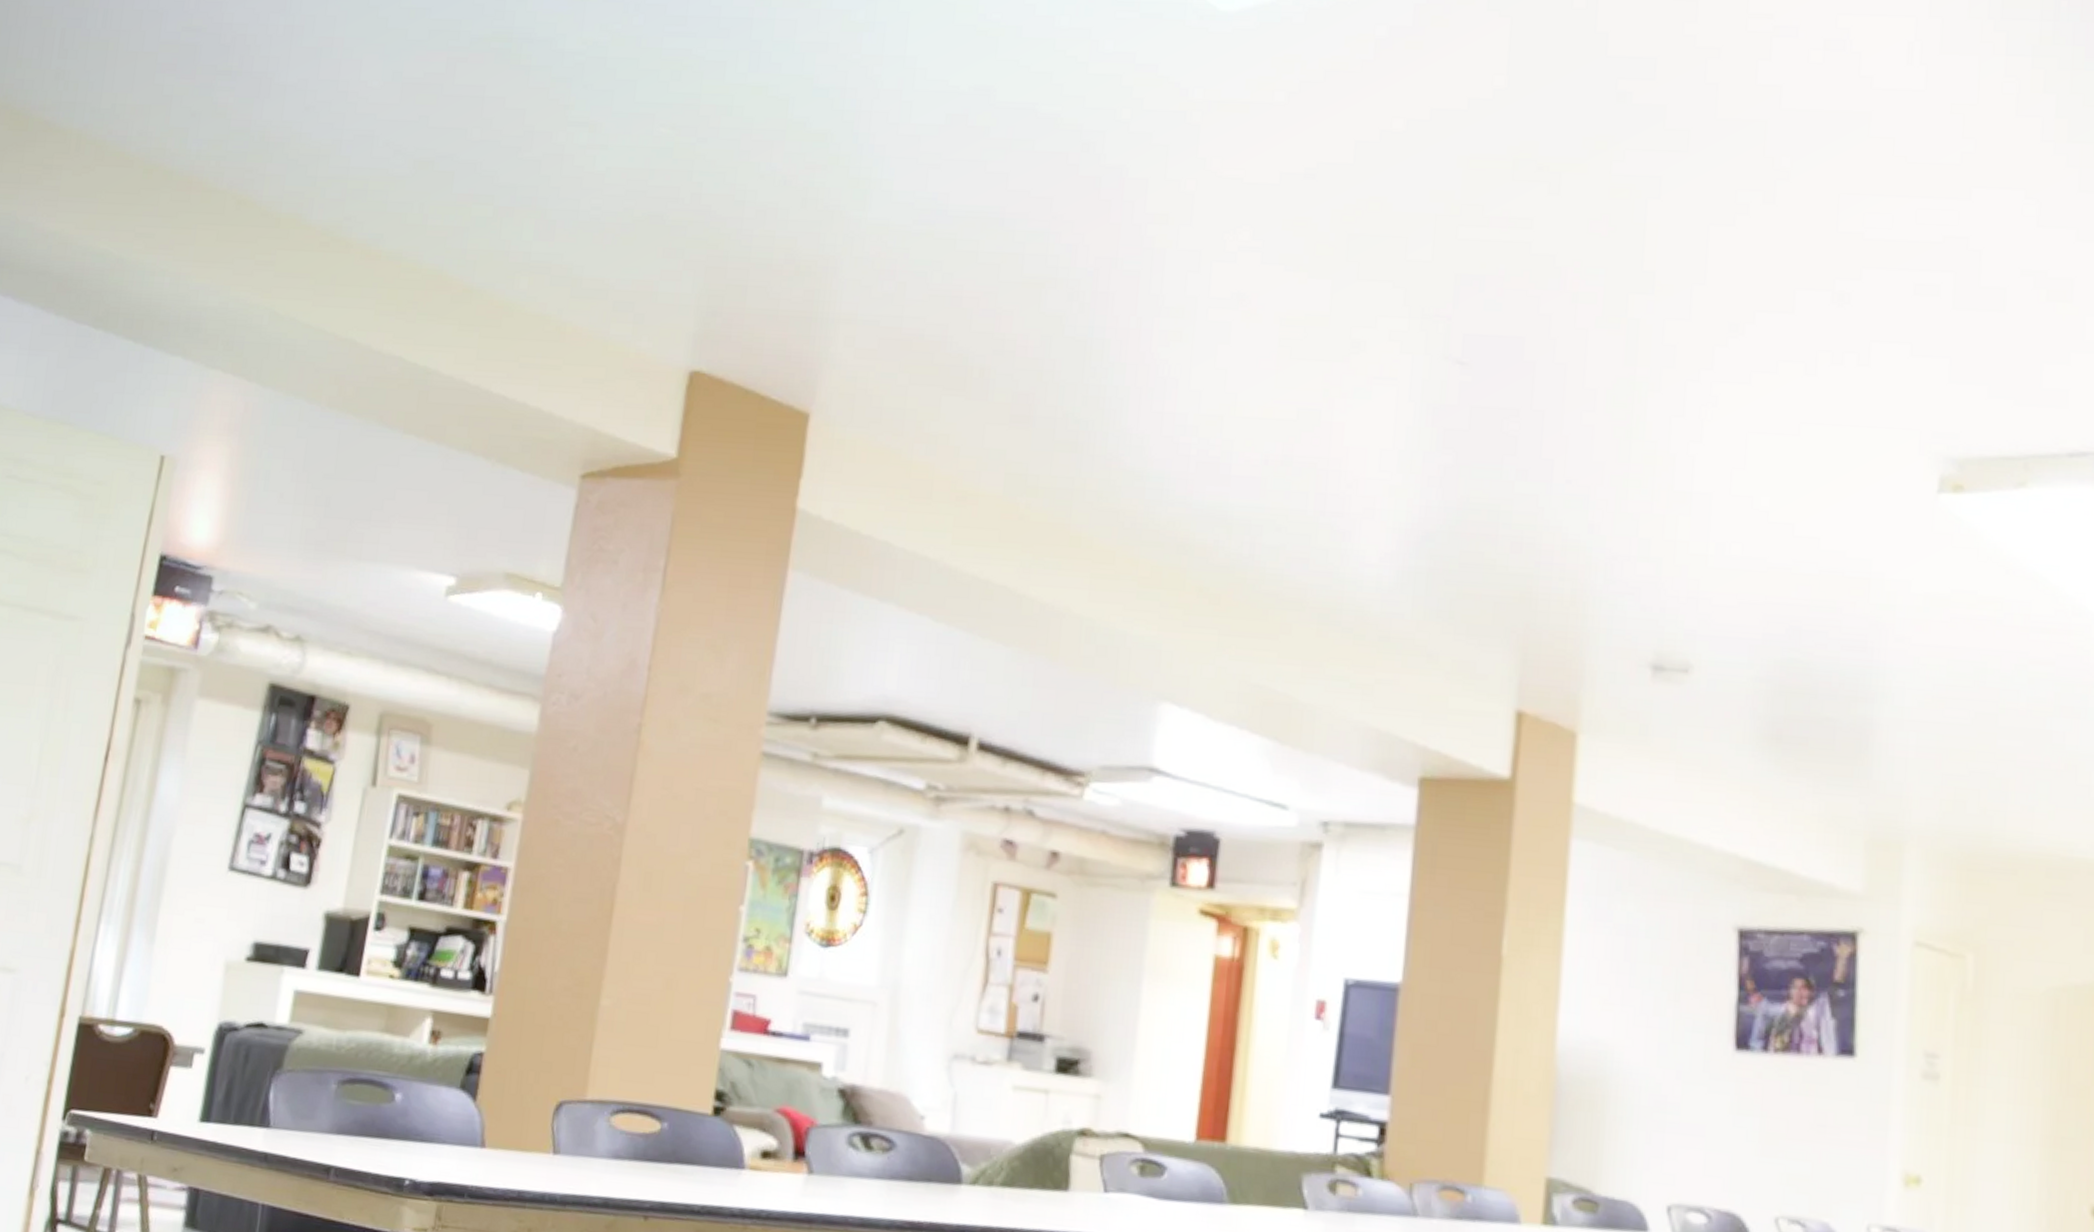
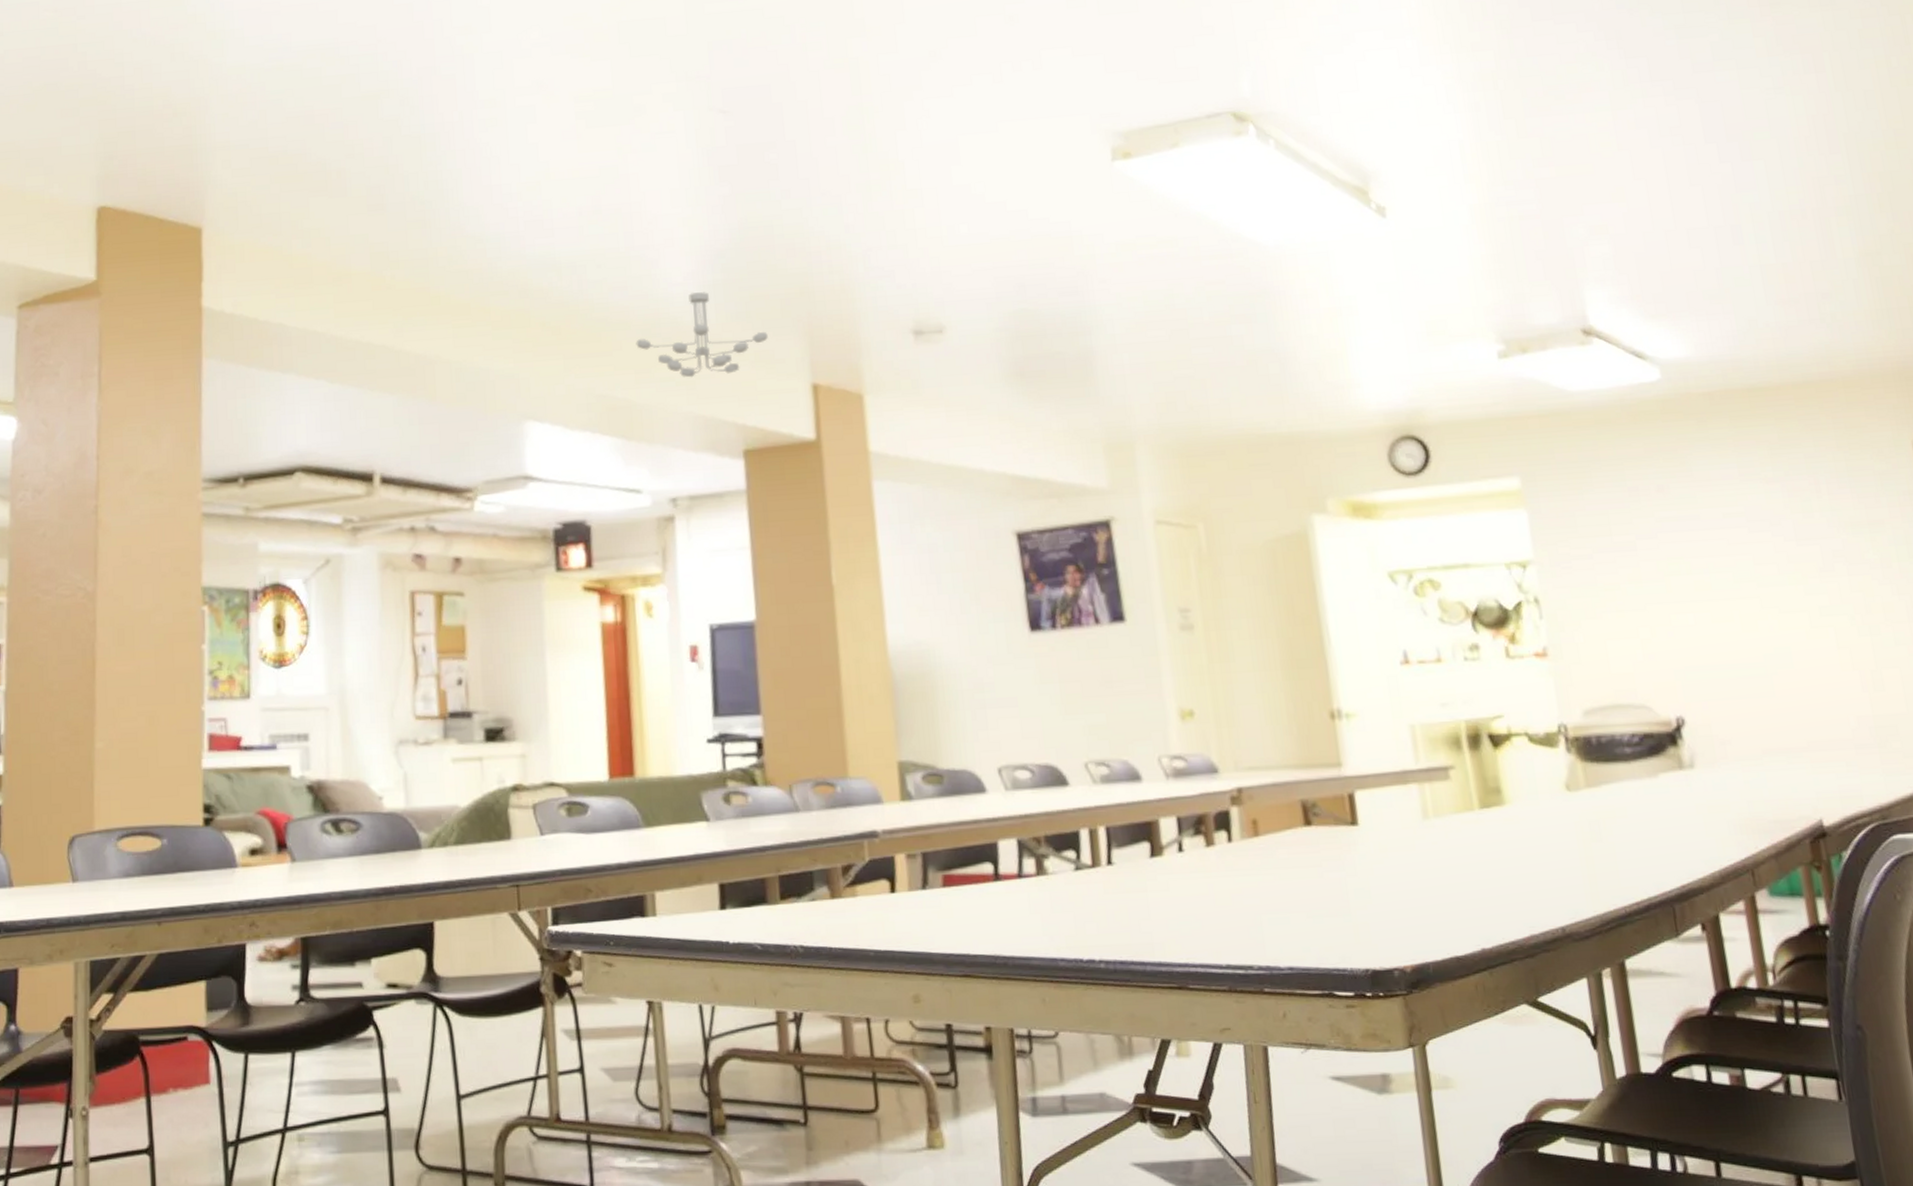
ceiling light fixture: none [1309,577,1472,683] -> present [636,292,768,378]

